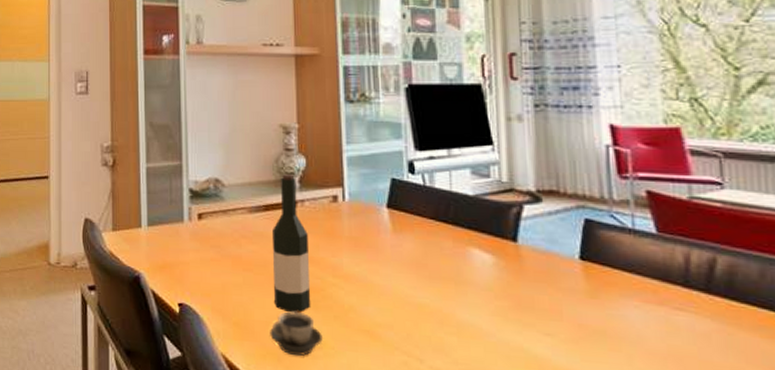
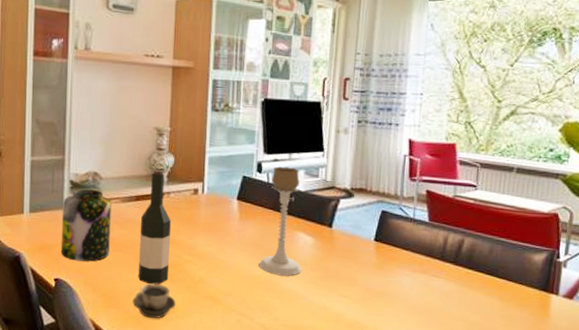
jar: none [182,198,238,284] -> present [60,188,112,262]
candle holder: none [423,165,483,306] -> present [258,166,302,276]

